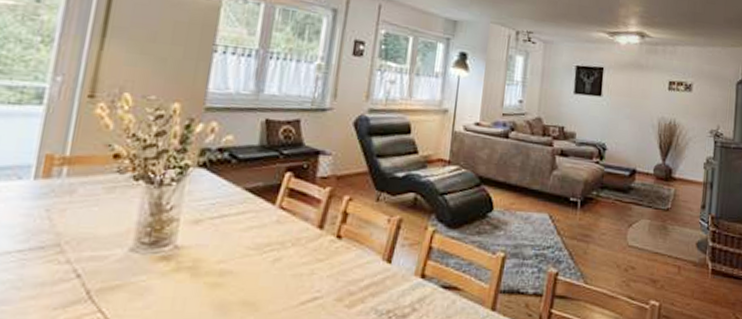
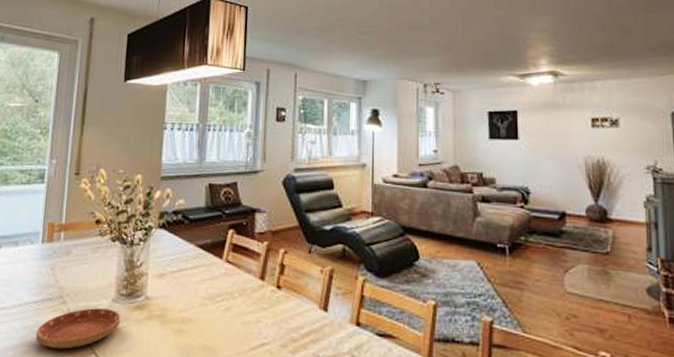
saucer: none [17,258,140,308] -> present [36,308,121,349]

